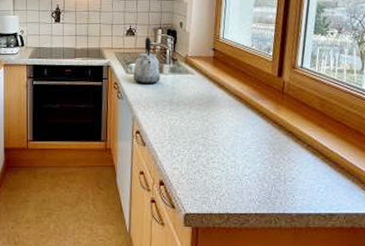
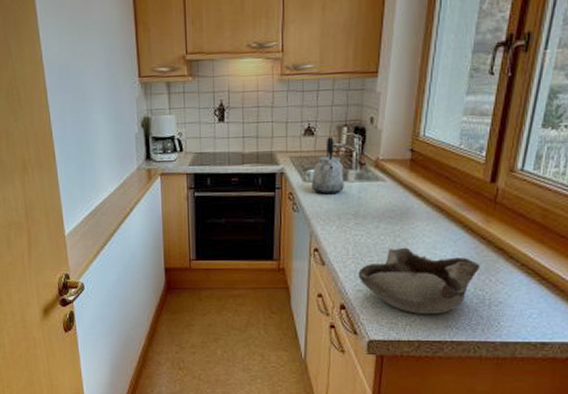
bowl: none [174,130,275,189] -> present [358,247,480,314]

